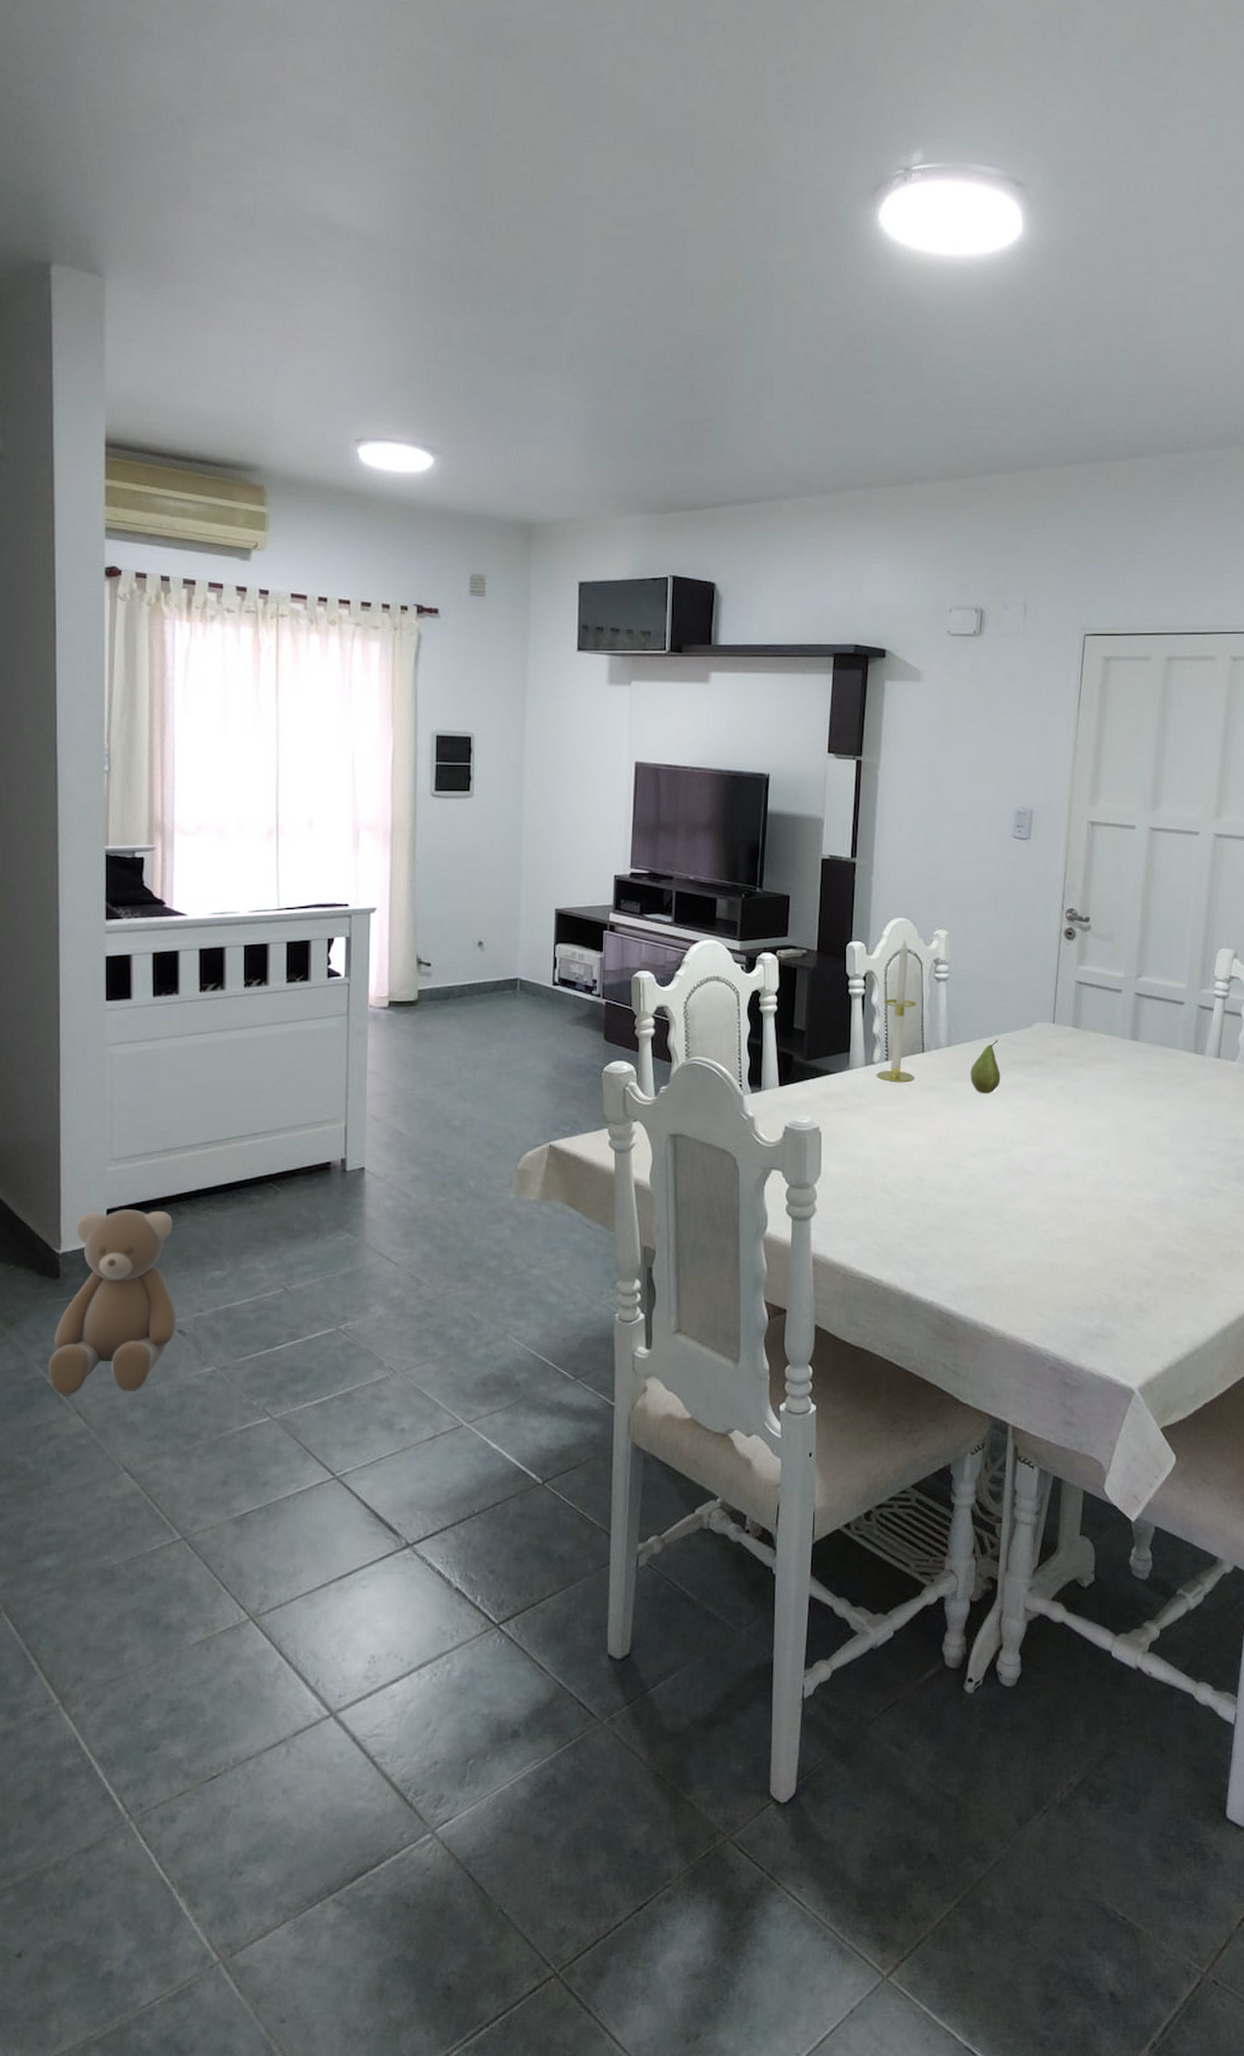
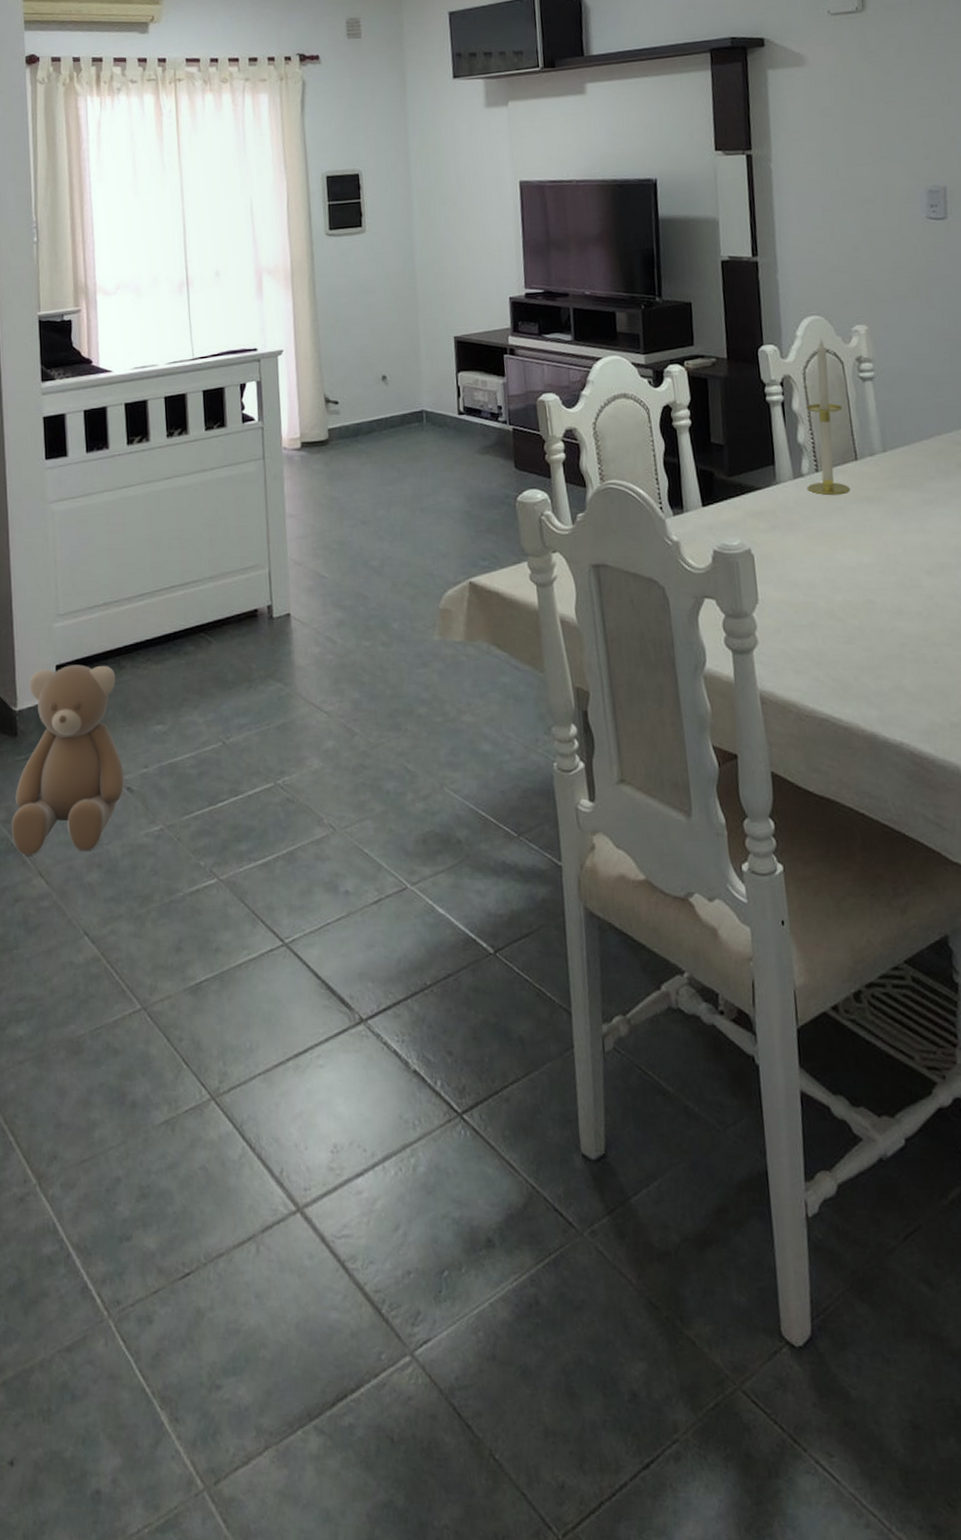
fruit: present [970,1040,1001,1094] -> none [912,441,949,503]

